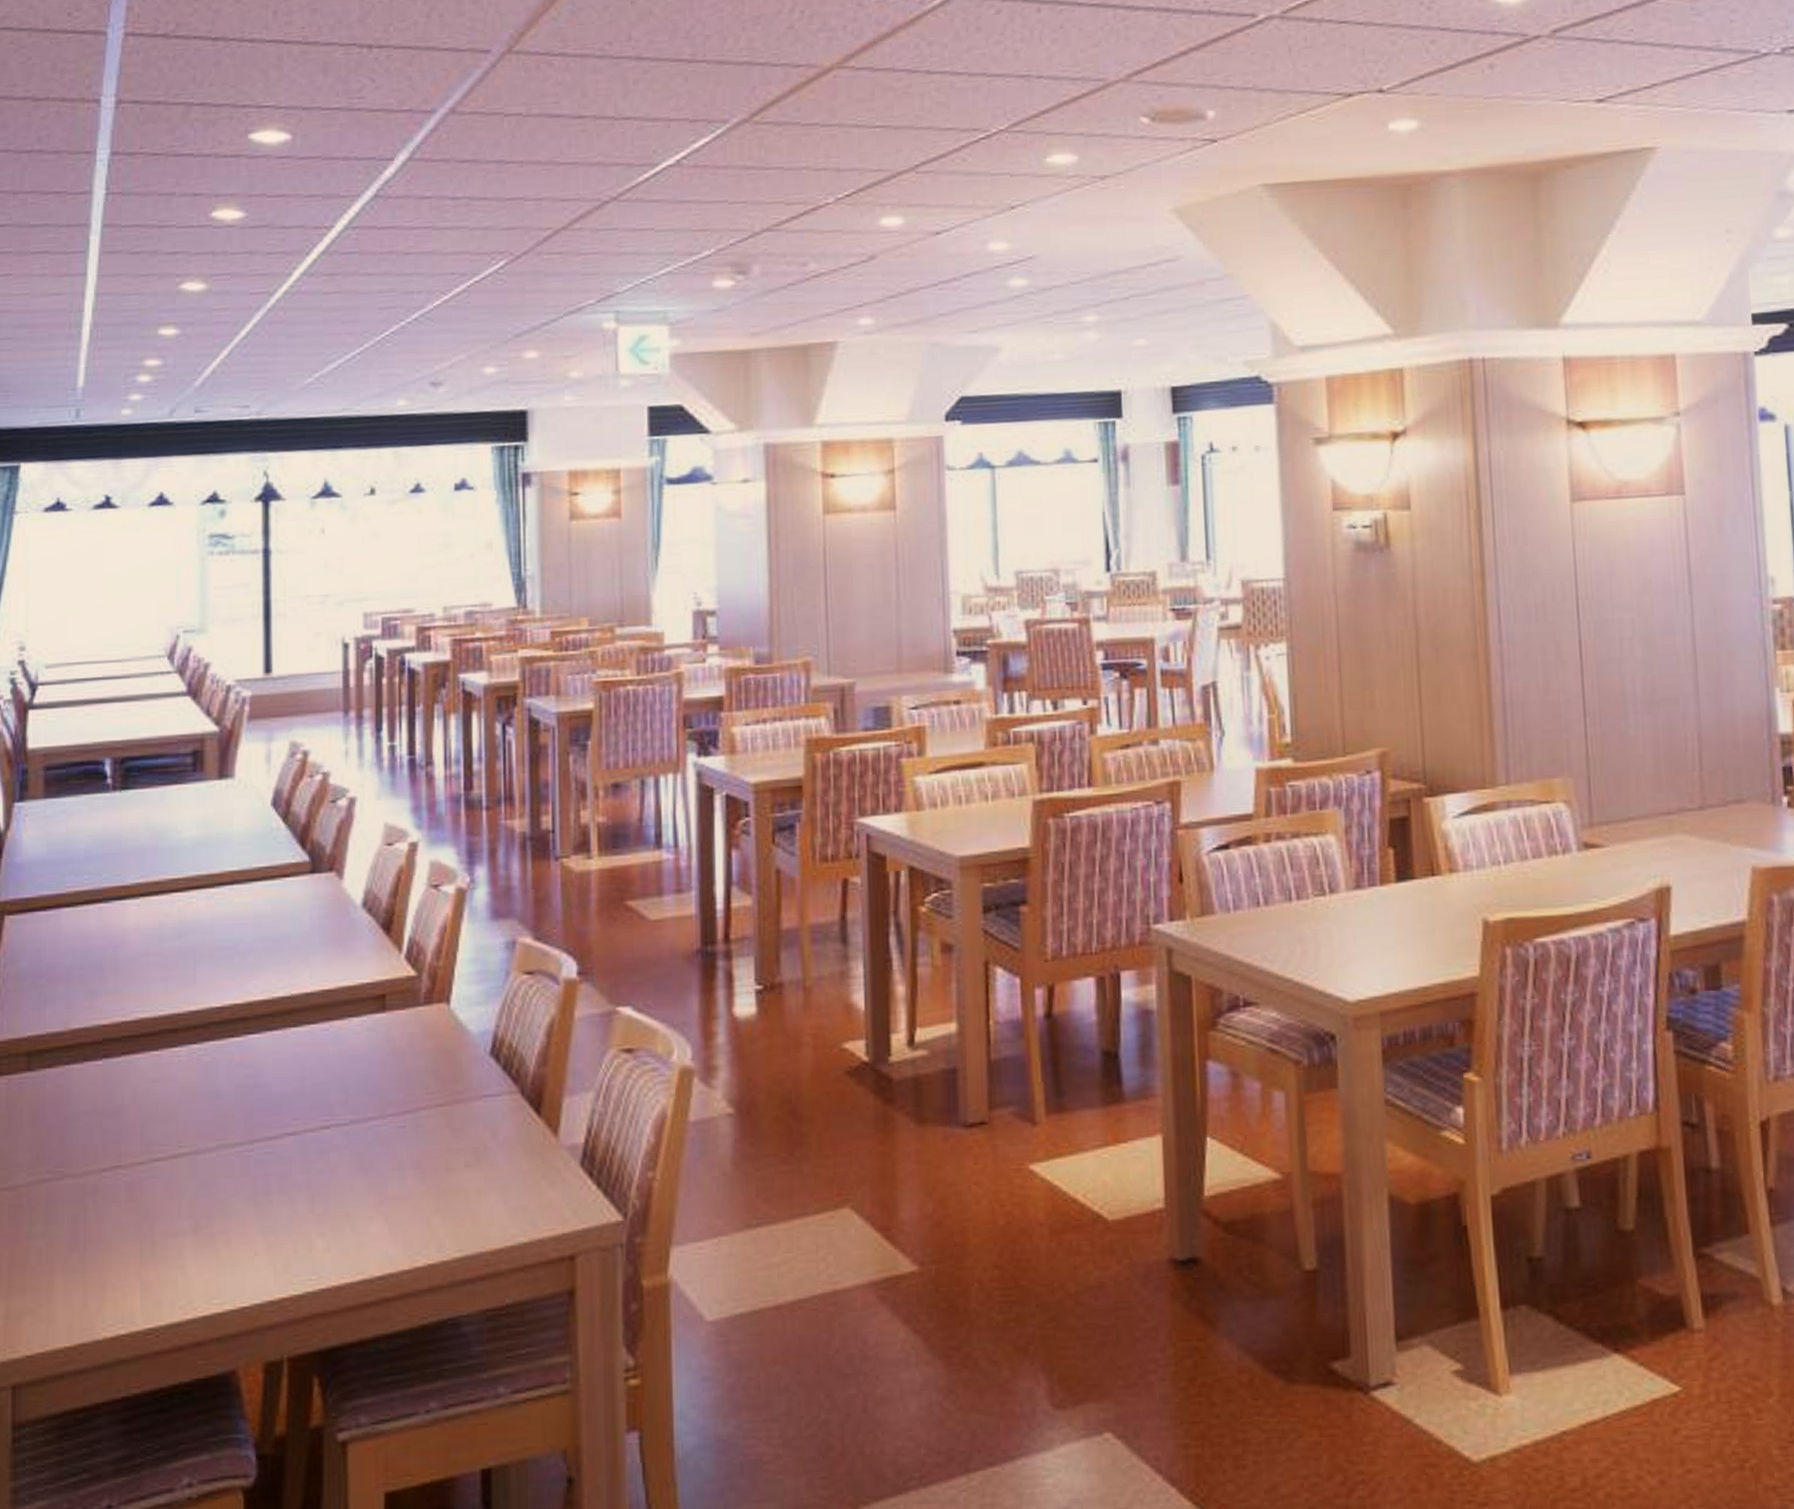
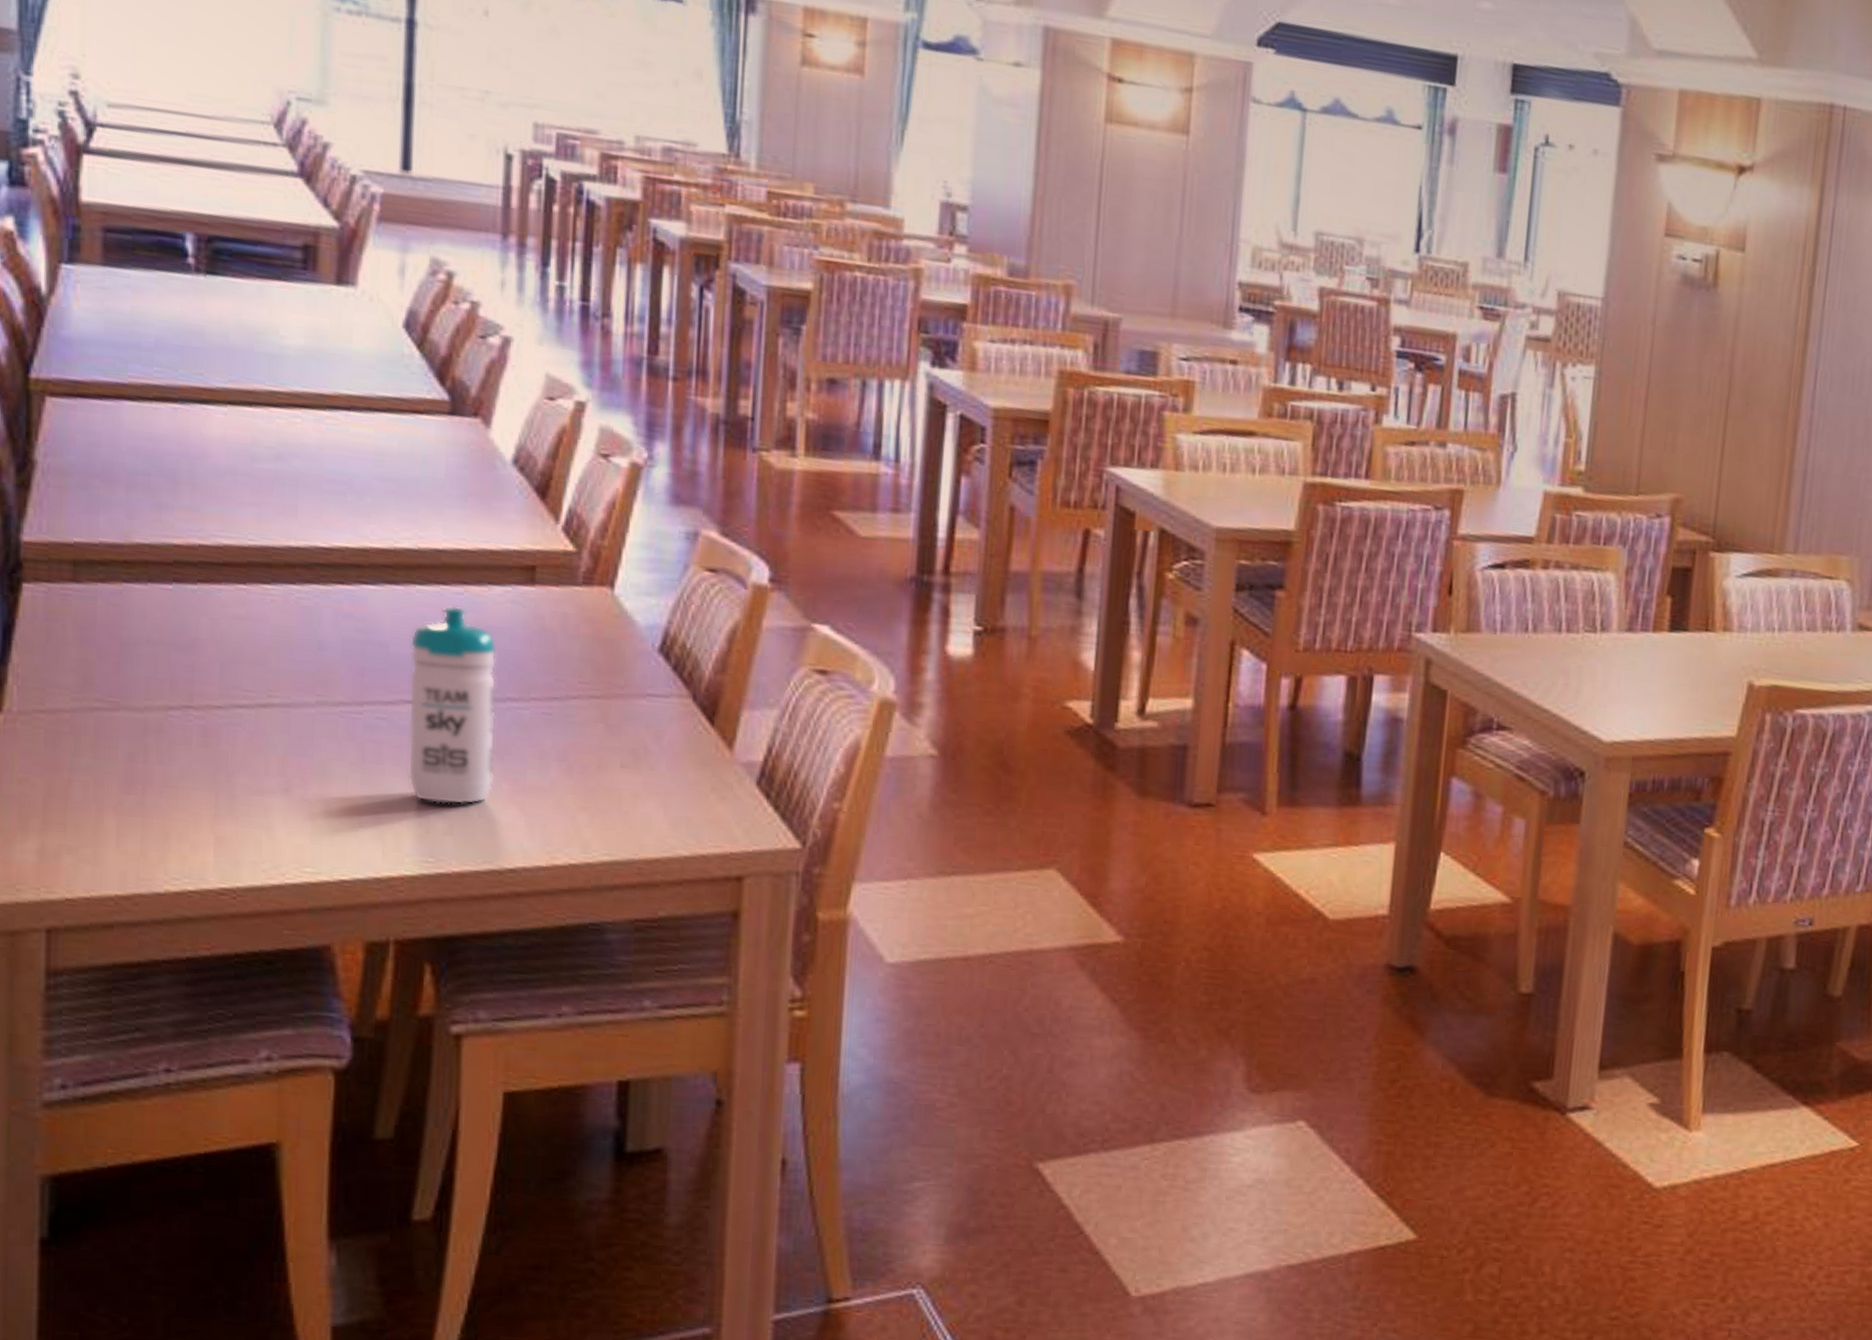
water bottle: none [288,1041,362,1224] -> present [407,605,497,805]

